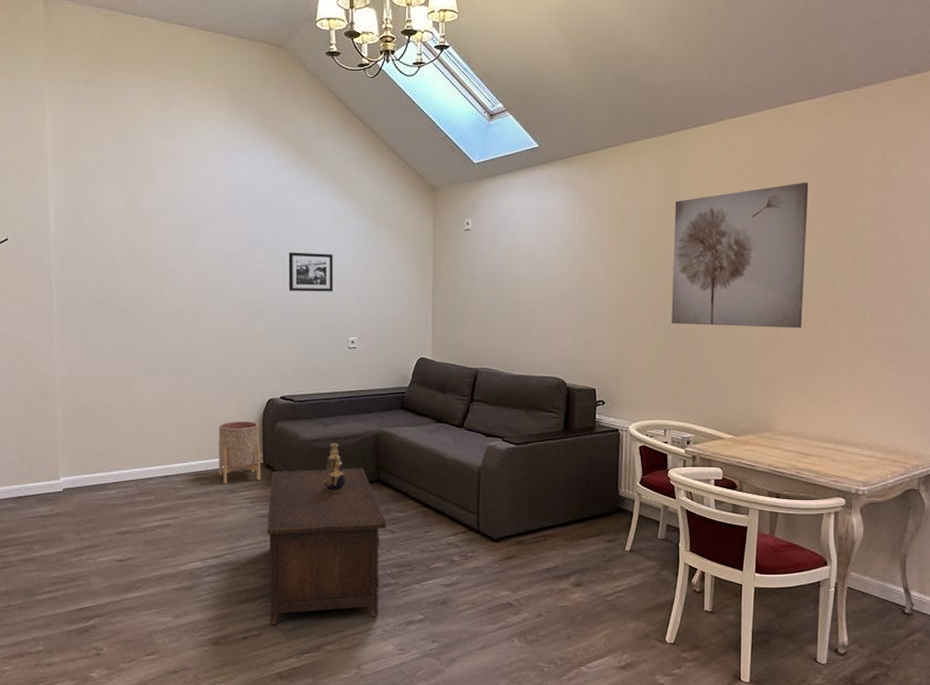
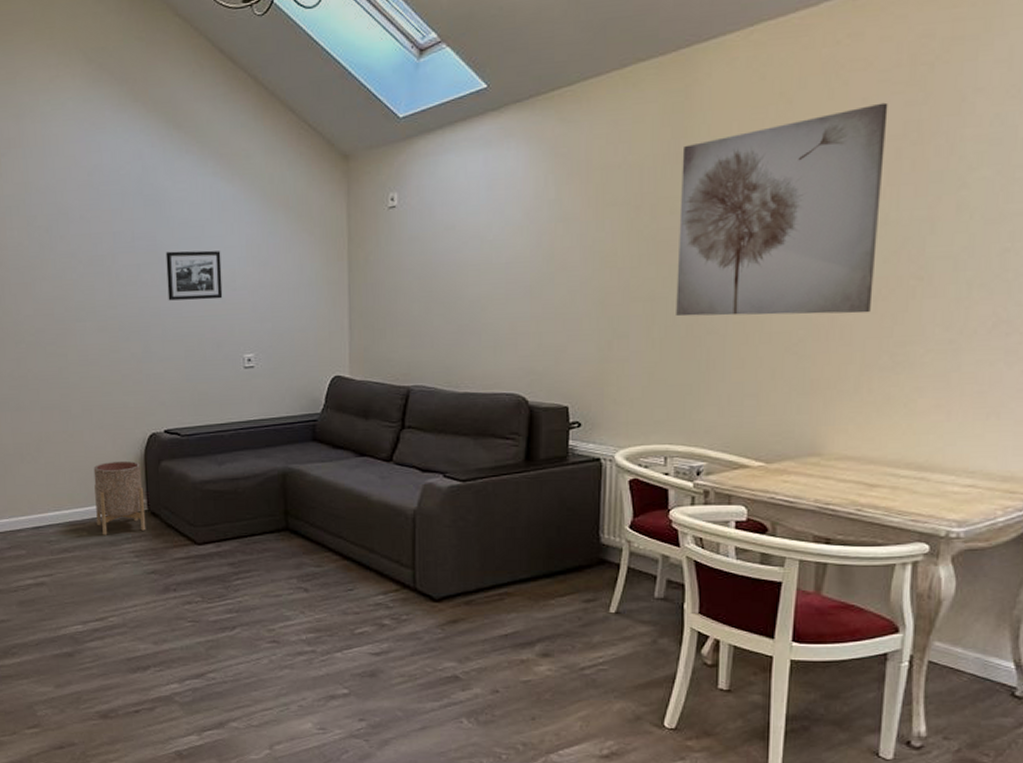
cabinet: present [266,468,387,624] -> none [155,514,300,697]
decorative vase: present [322,442,346,492] -> none [219,484,247,544]

